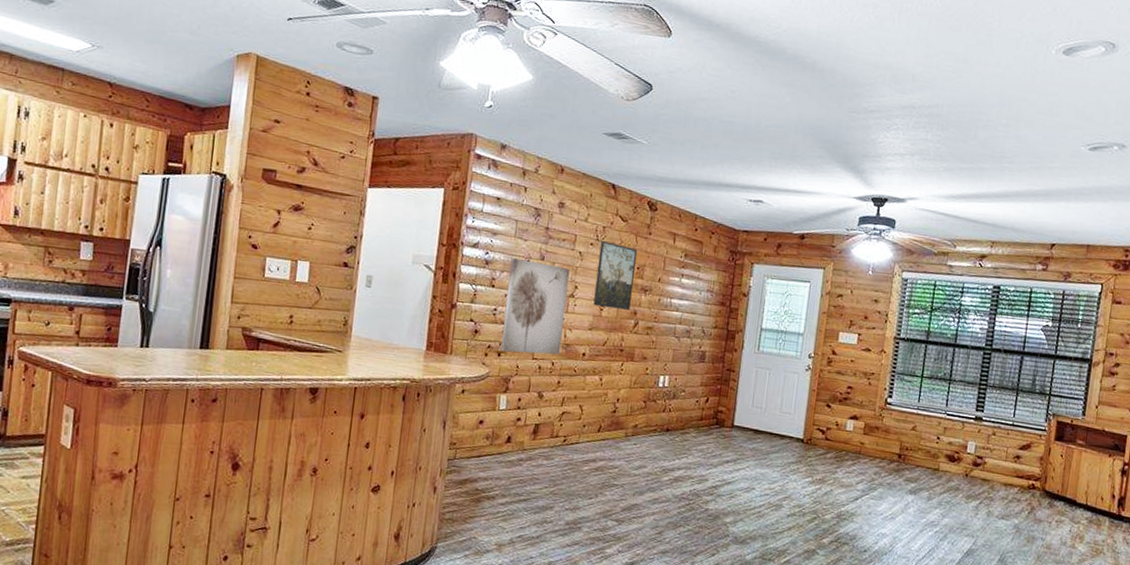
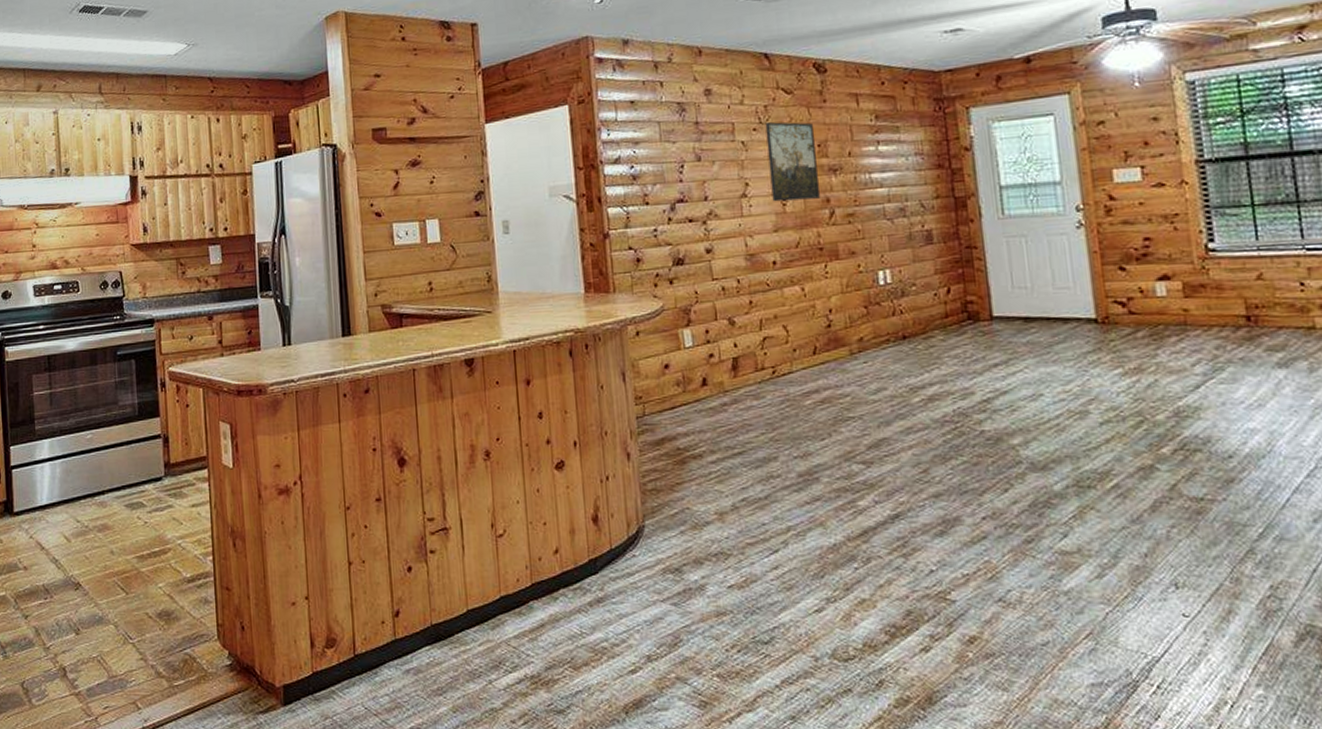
wall art: present [500,257,570,355] -> none [661,163,745,278]

